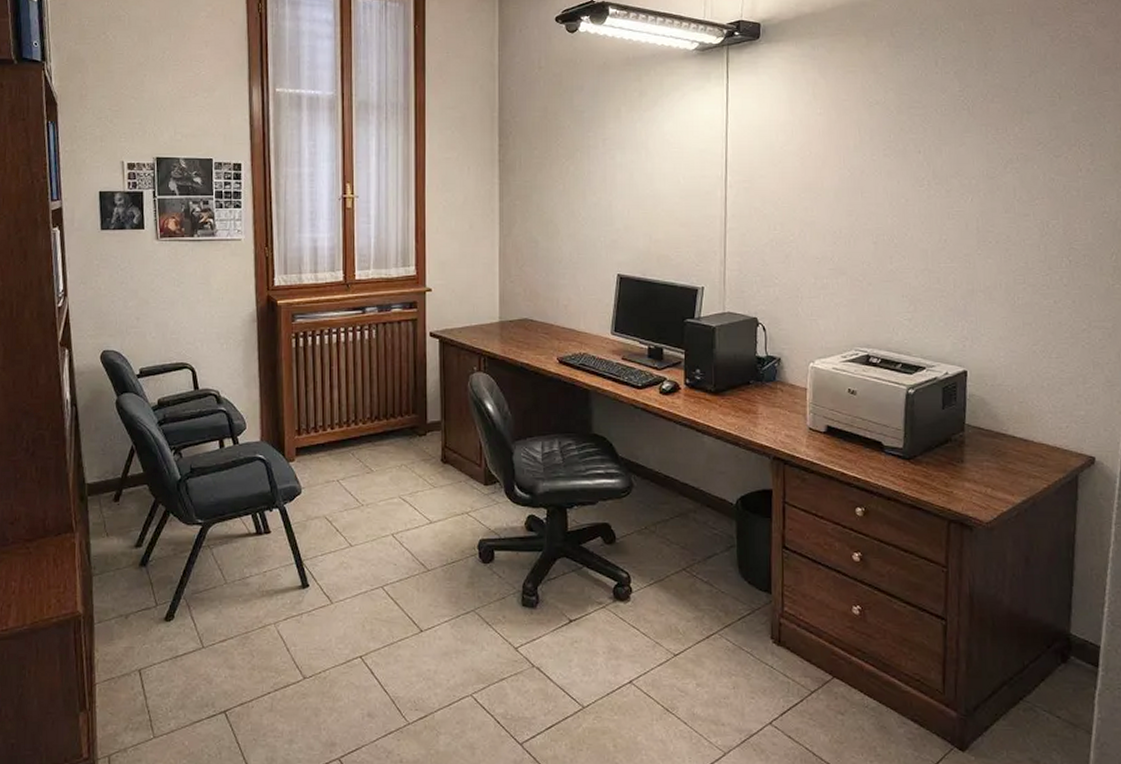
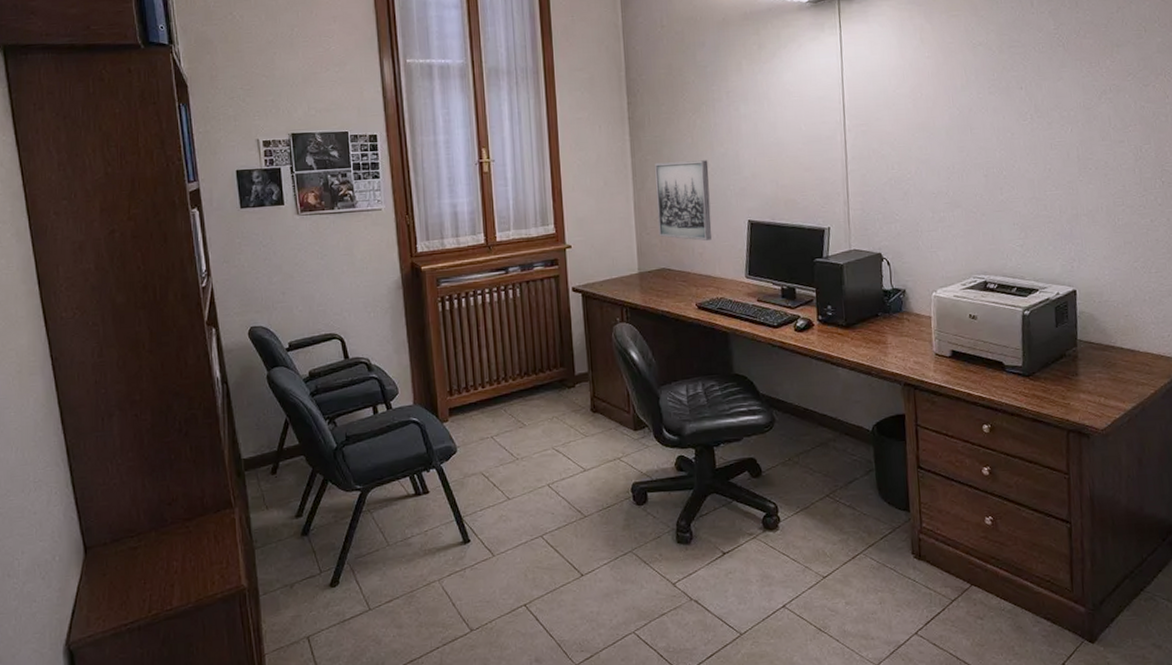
wall art: none [522,209,579,292] -> present [655,160,712,241]

